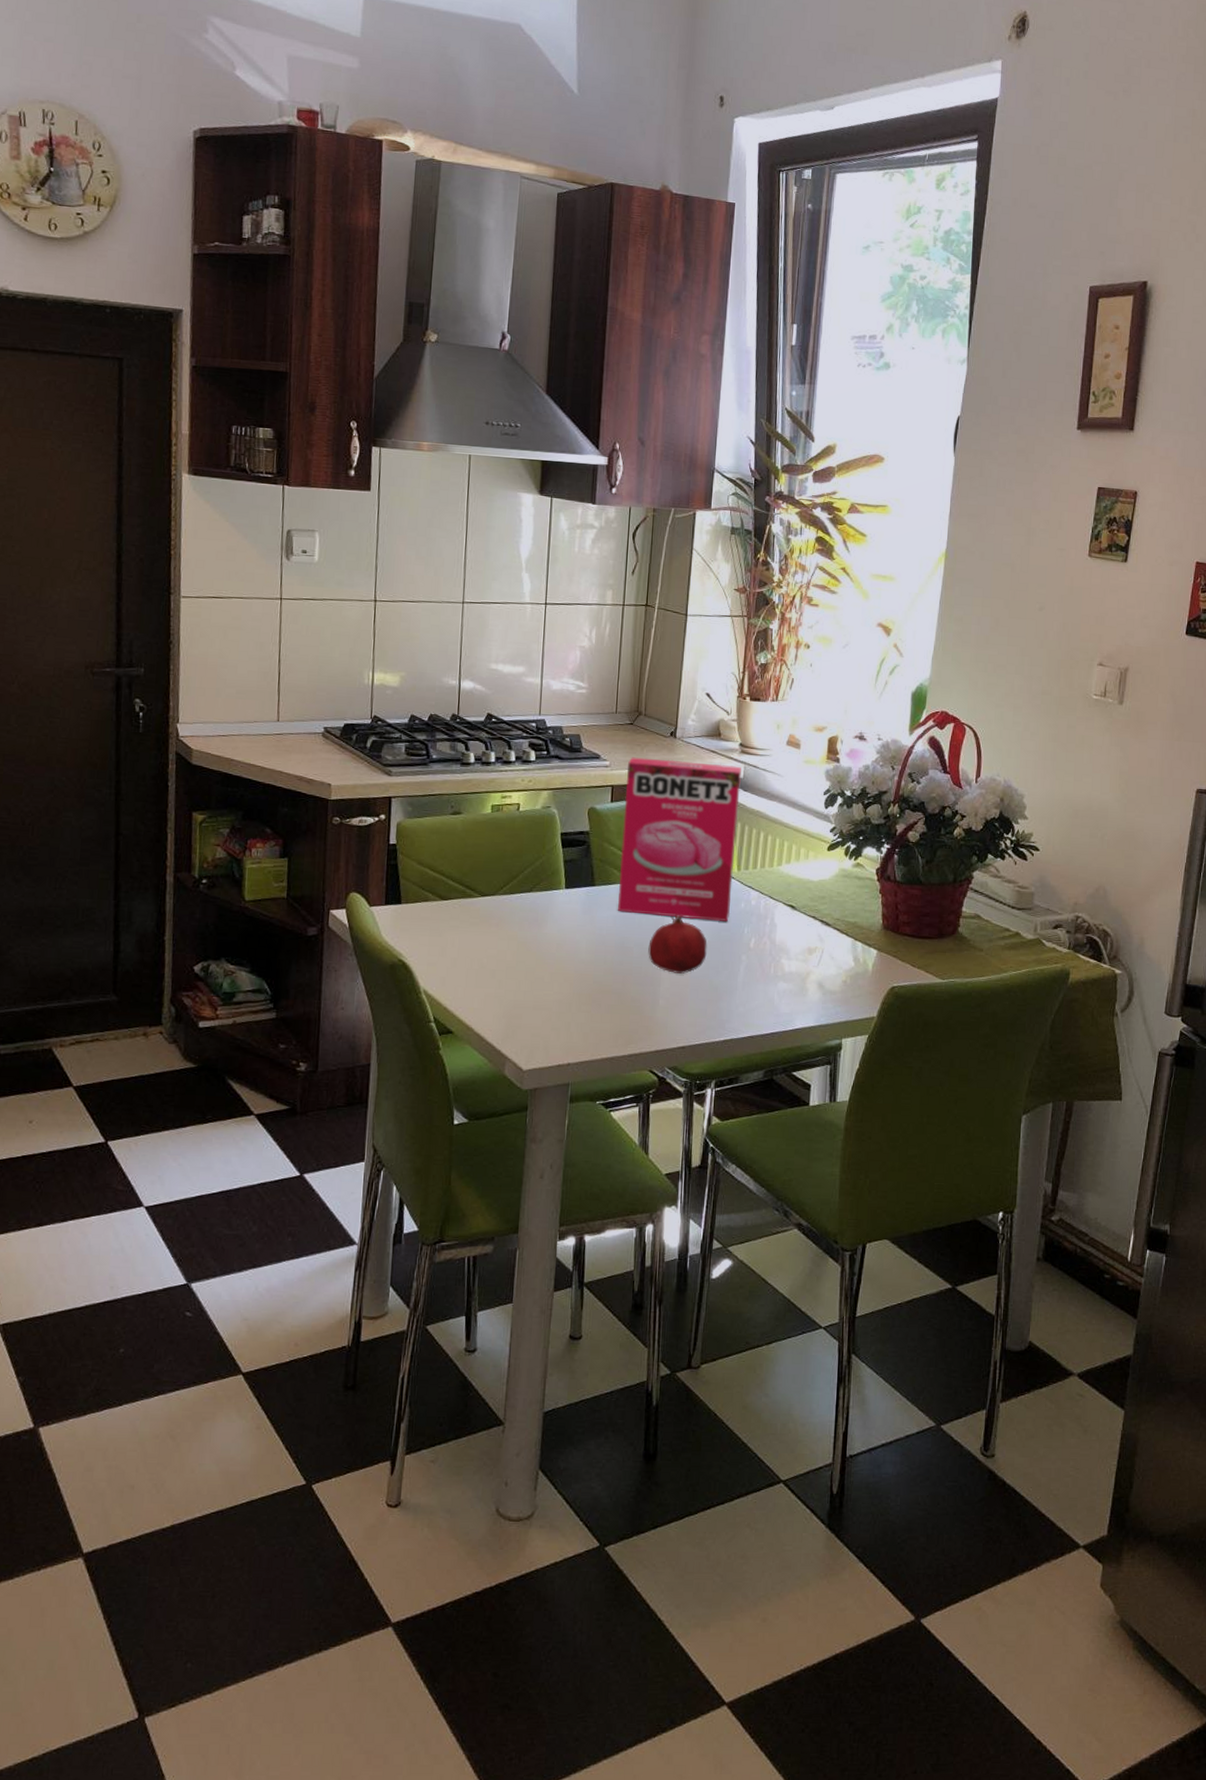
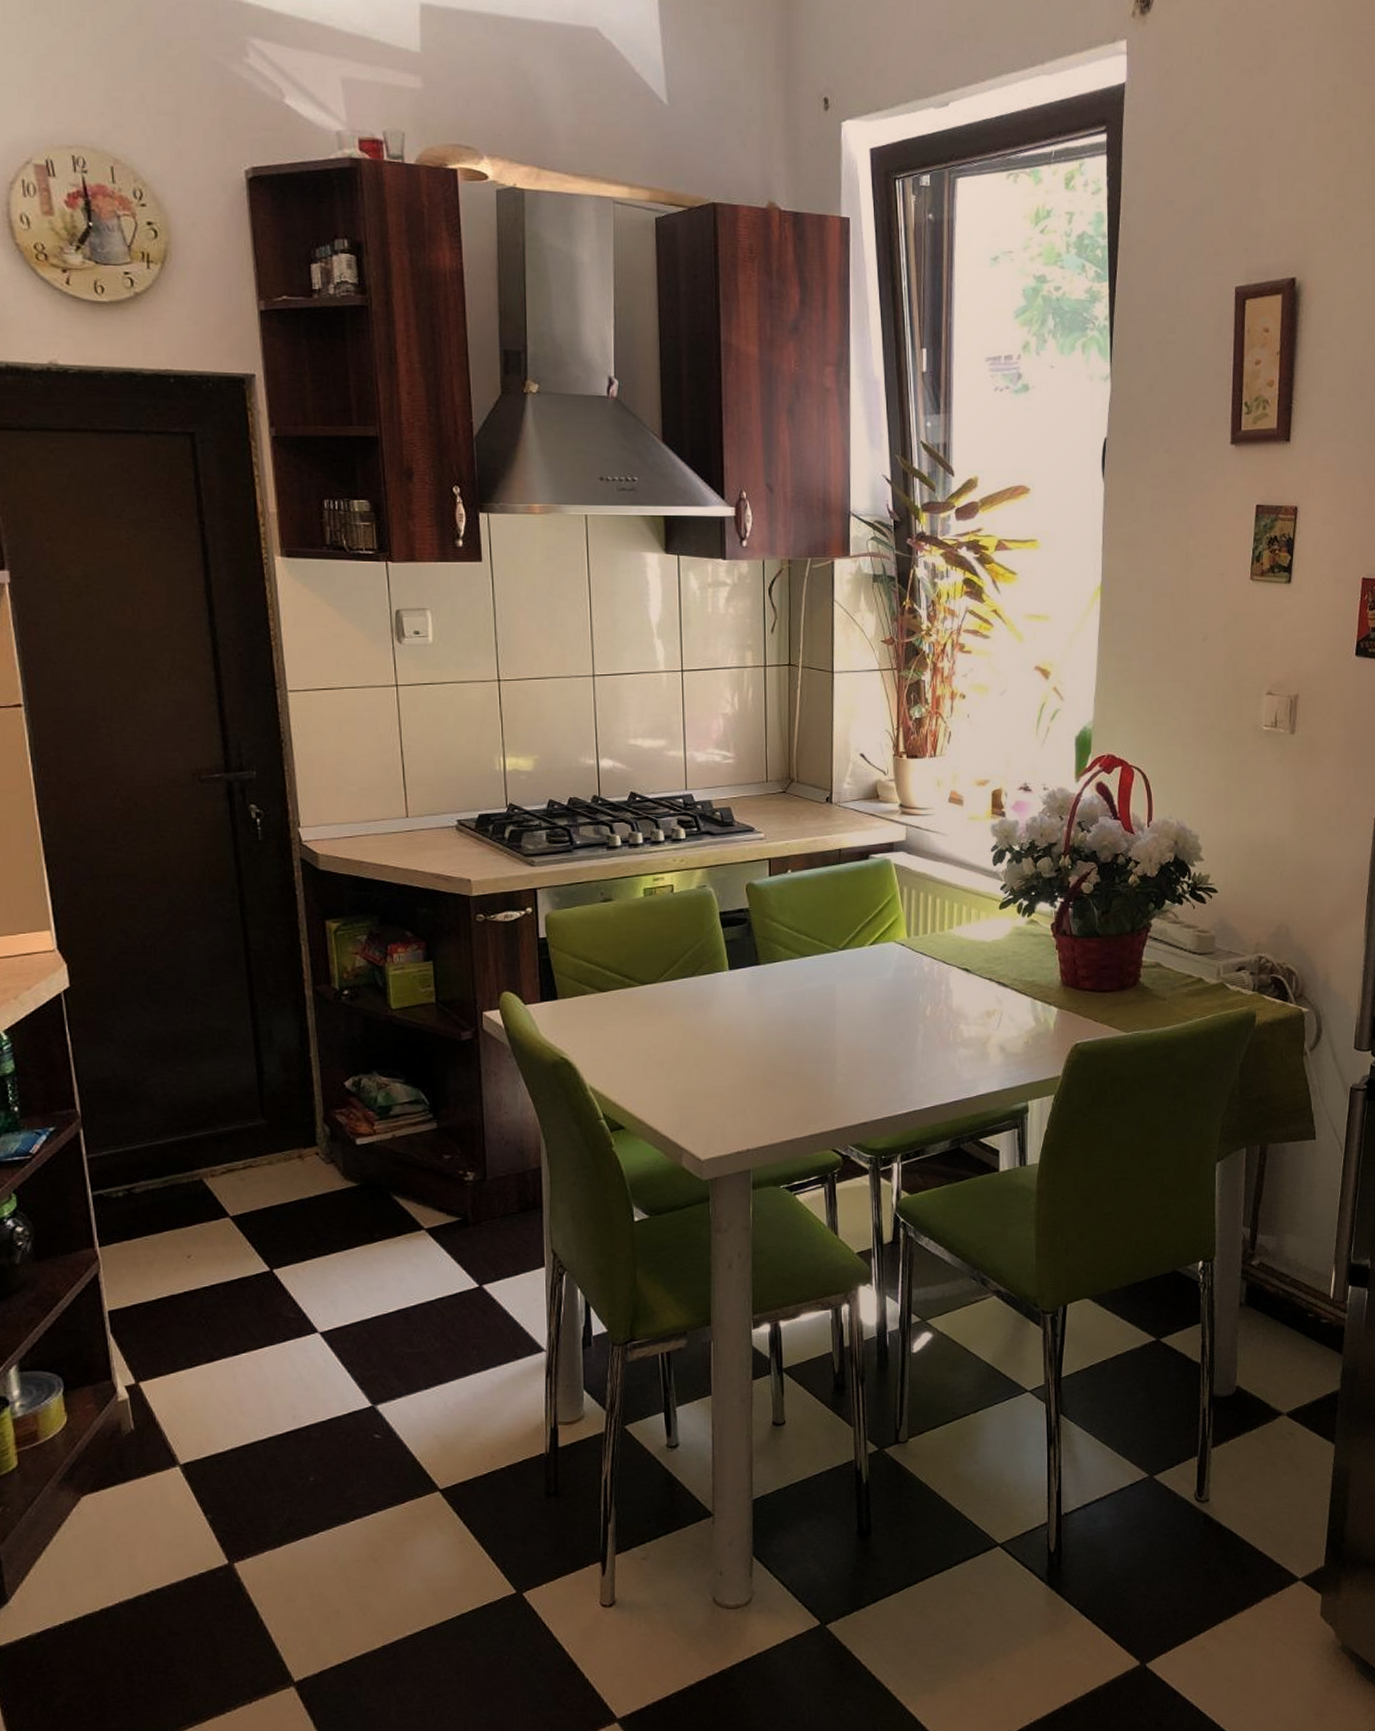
cereal box: present [618,757,741,921] -> none [783,826,904,992]
fruit: present [648,915,707,974] -> none [821,988,882,1048]

